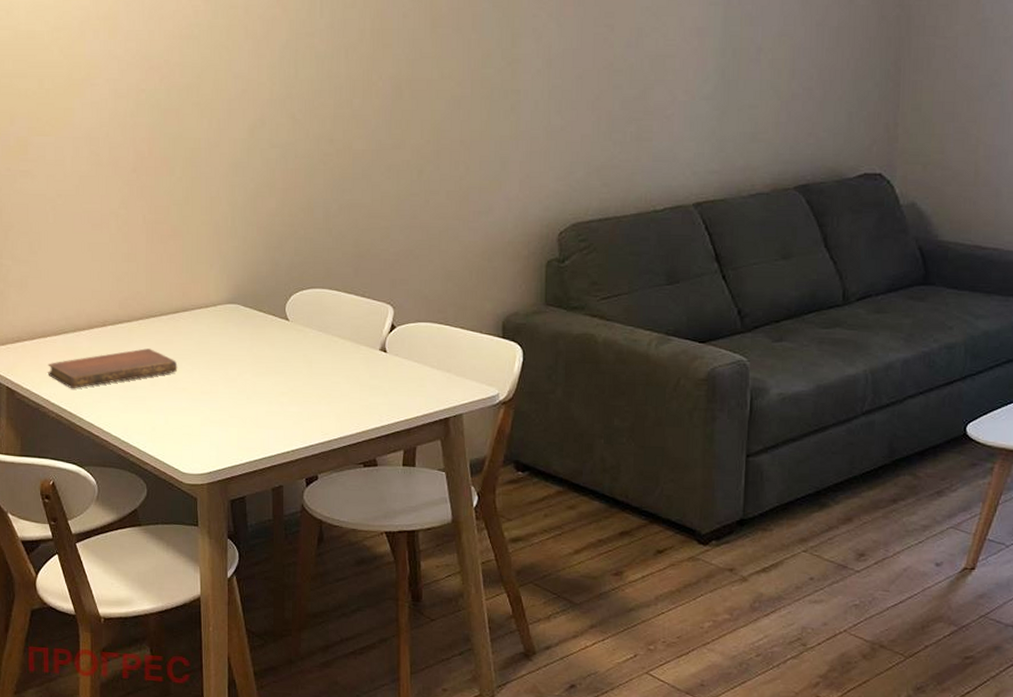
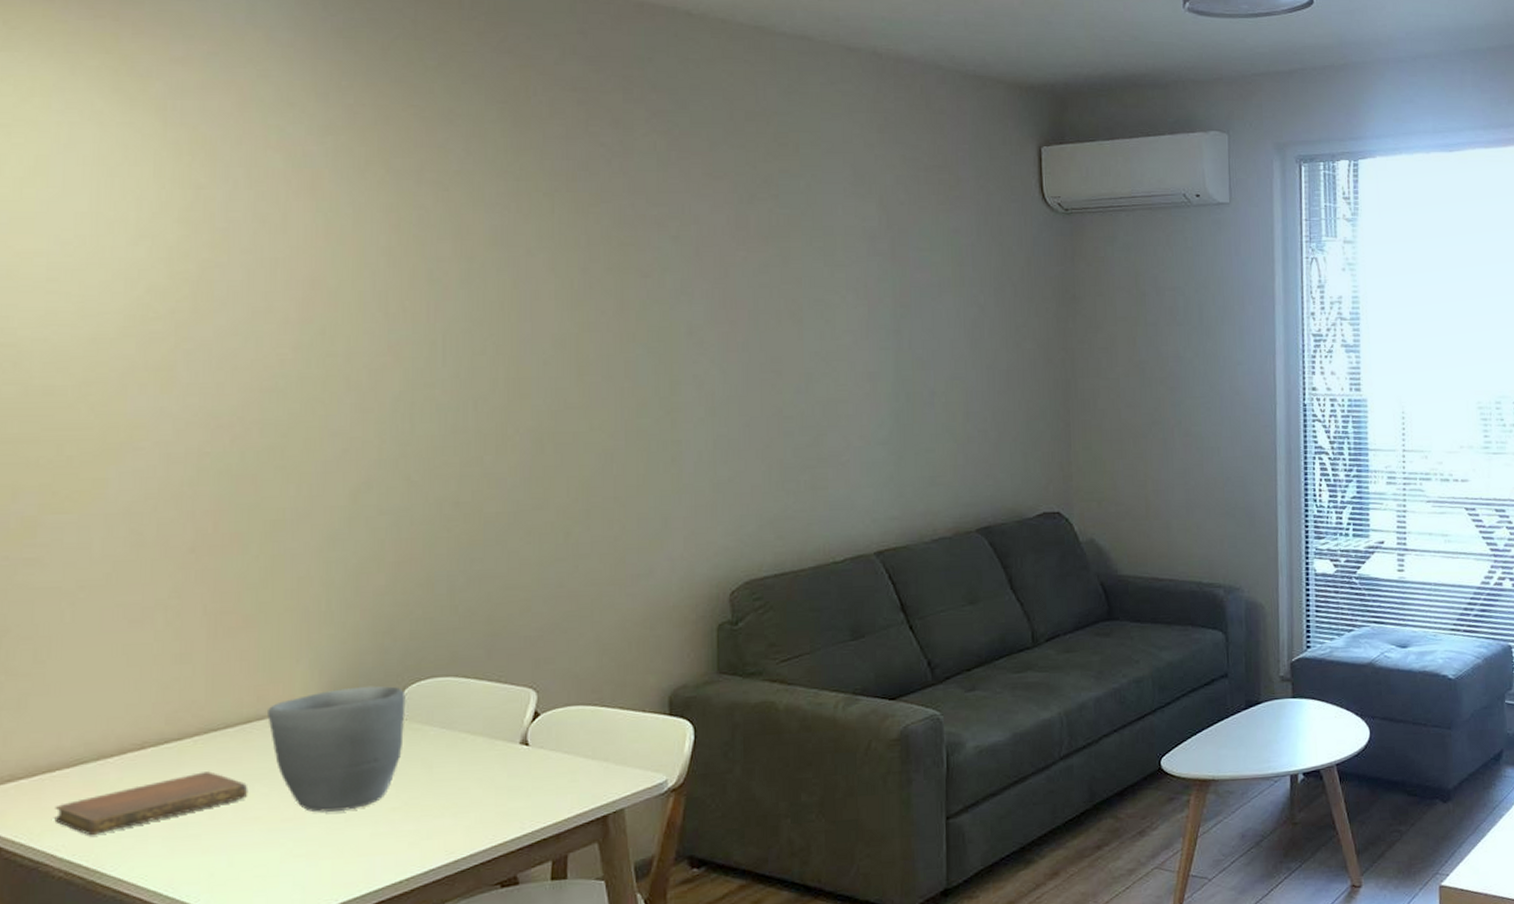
bowl: none [190,291,291,390] -> present [268,686,406,813]

